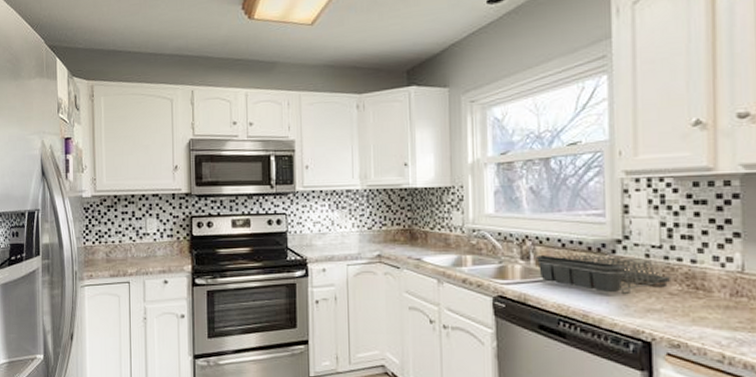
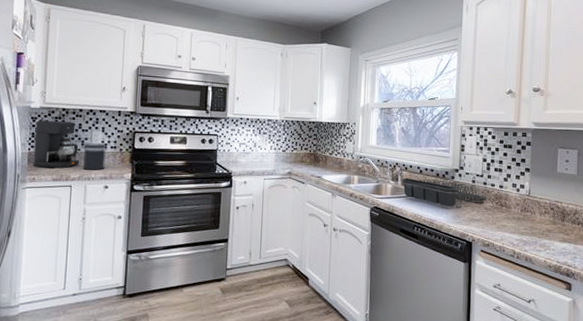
coffee maker: none [88,209,135,263] -> present [33,120,79,169]
cylinder: none [139,231,163,264] -> present [83,142,106,171]

